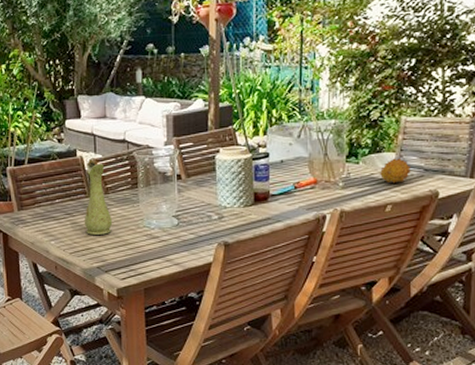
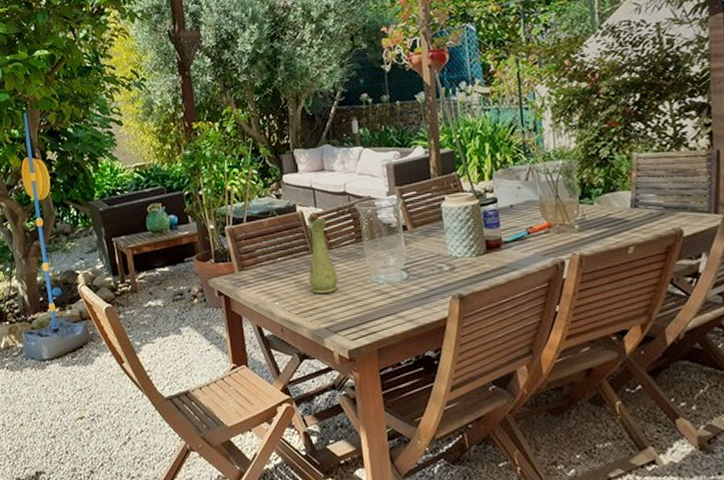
fruit: present [379,158,412,184] -> none [616,196,651,224]

